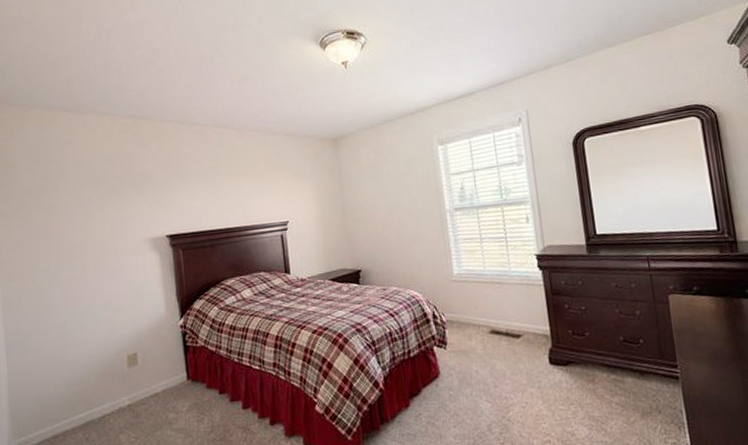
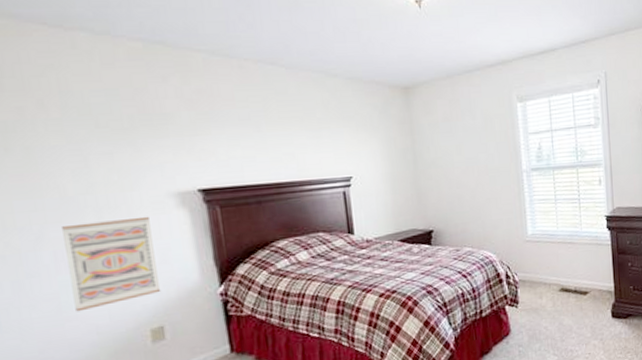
wall art: none [69,258,136,338] -> present [60,216,161,312]

